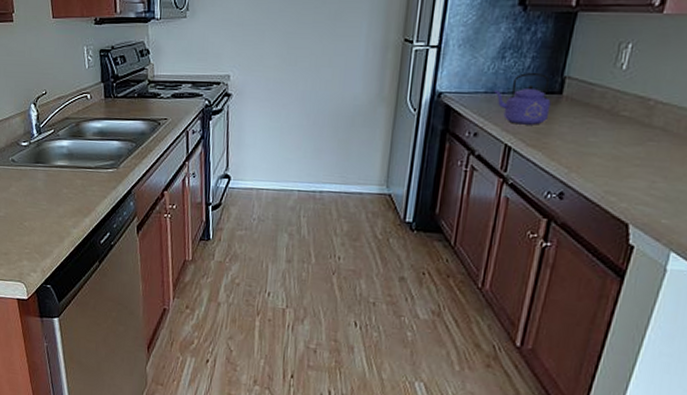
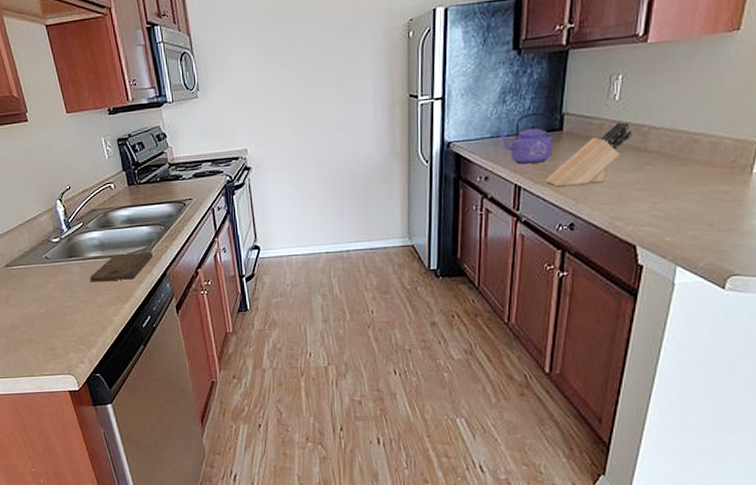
cutting board: none [53,166,120,193] -> present [89,252,153,282]
knife block: none [537,93,637,153] -> present [545,121,632,187]

